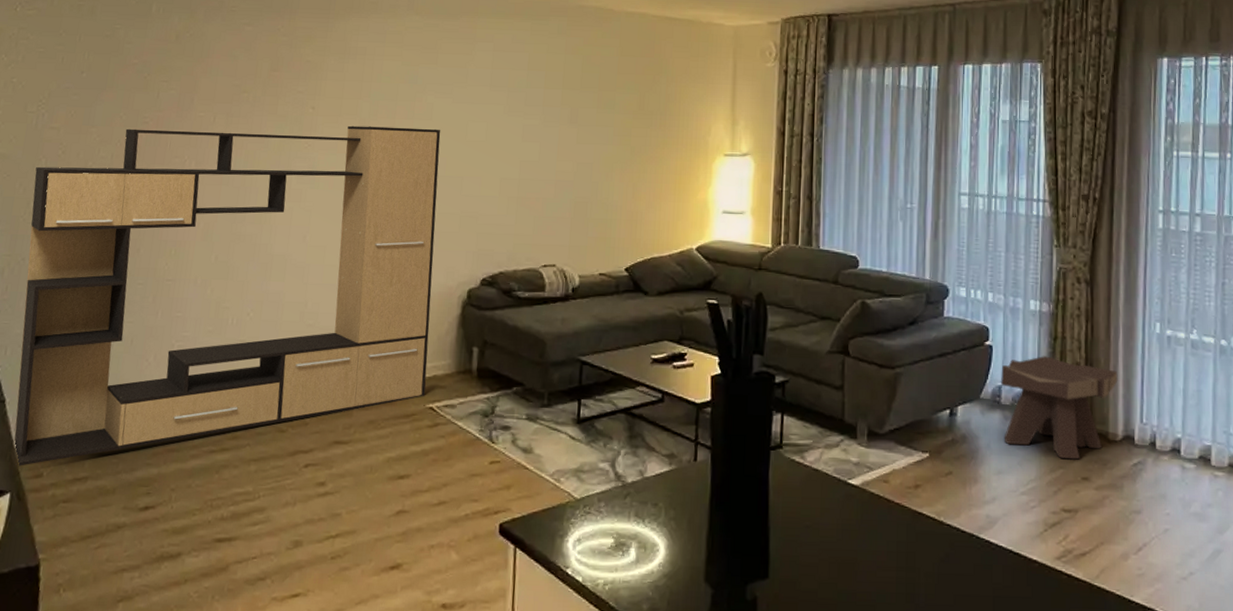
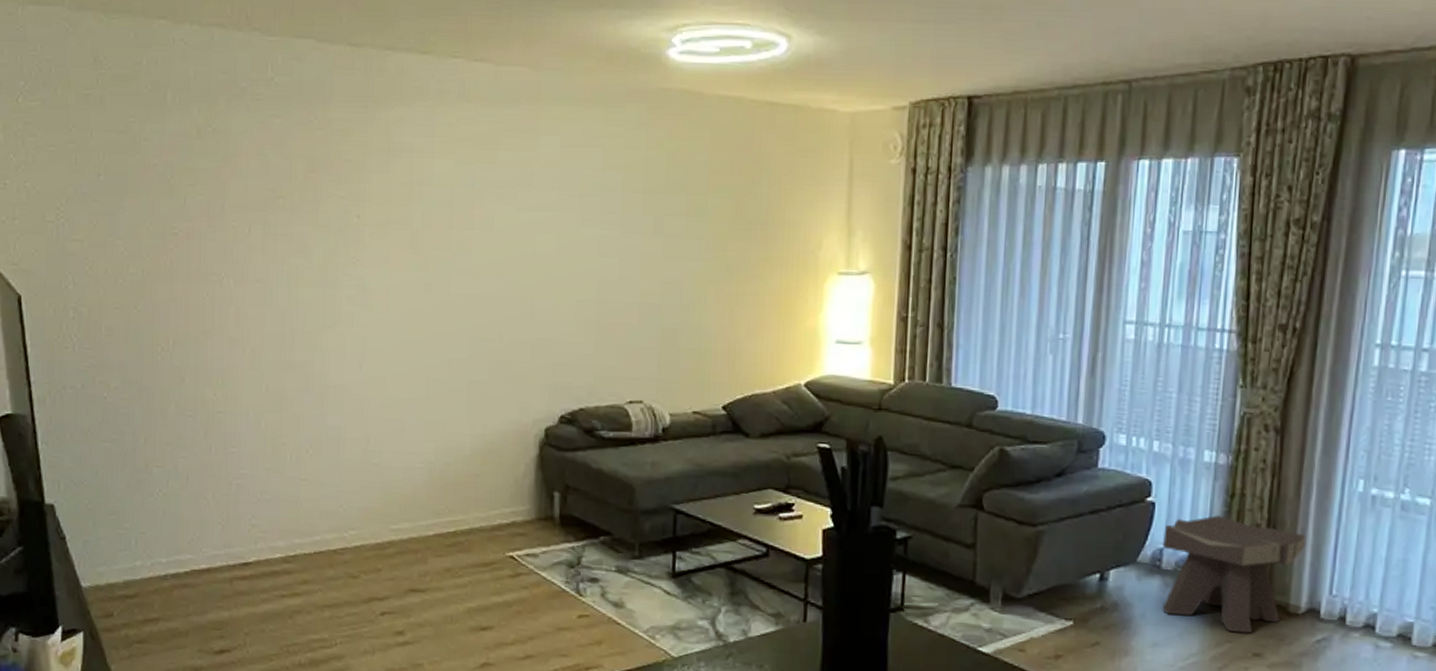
media console: present [13,125,441,466] -> none [63,237,505,605]

